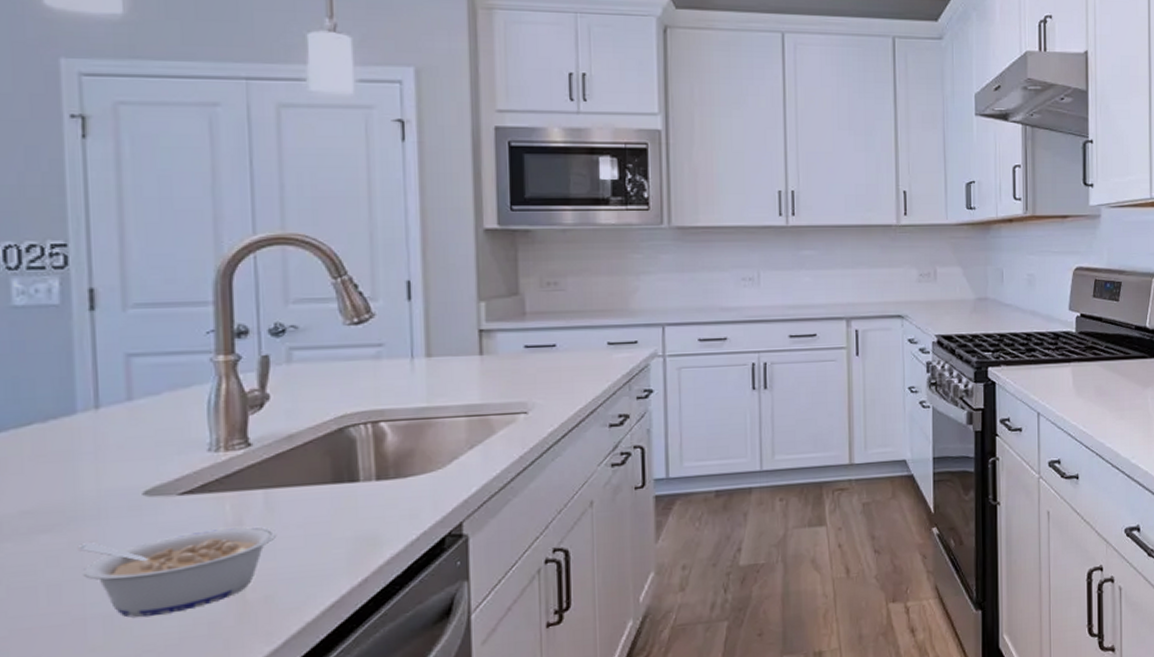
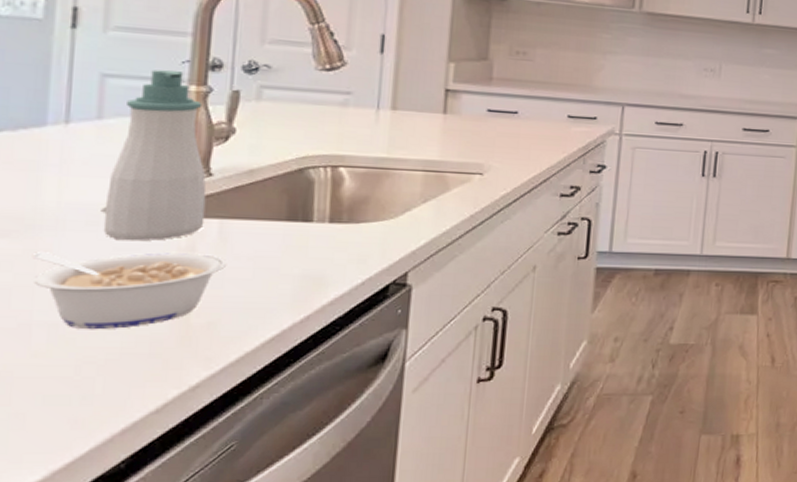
soap bottle: none [145,341,249,522] -> present [103,69,207,241]

